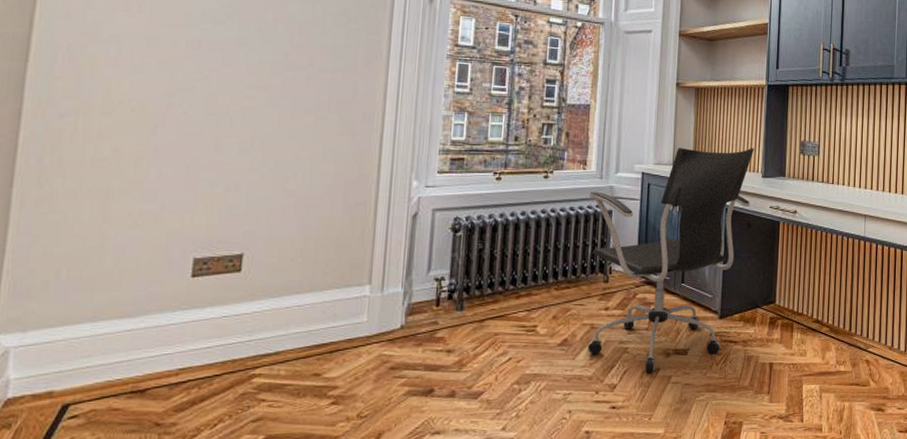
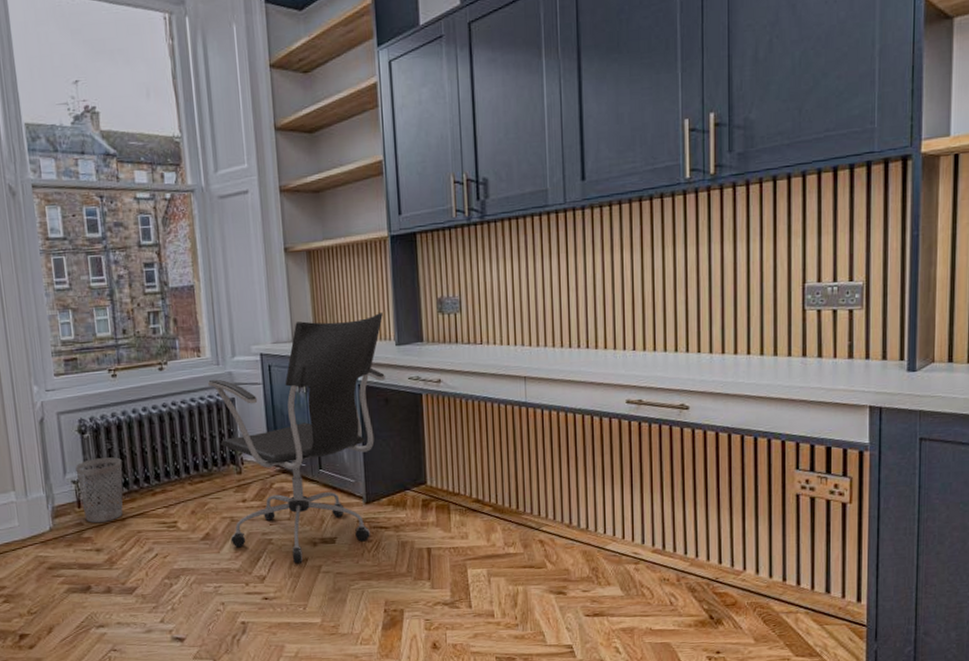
wastebasket: none [441,257,491,322] -> present [75,457,123,523]

